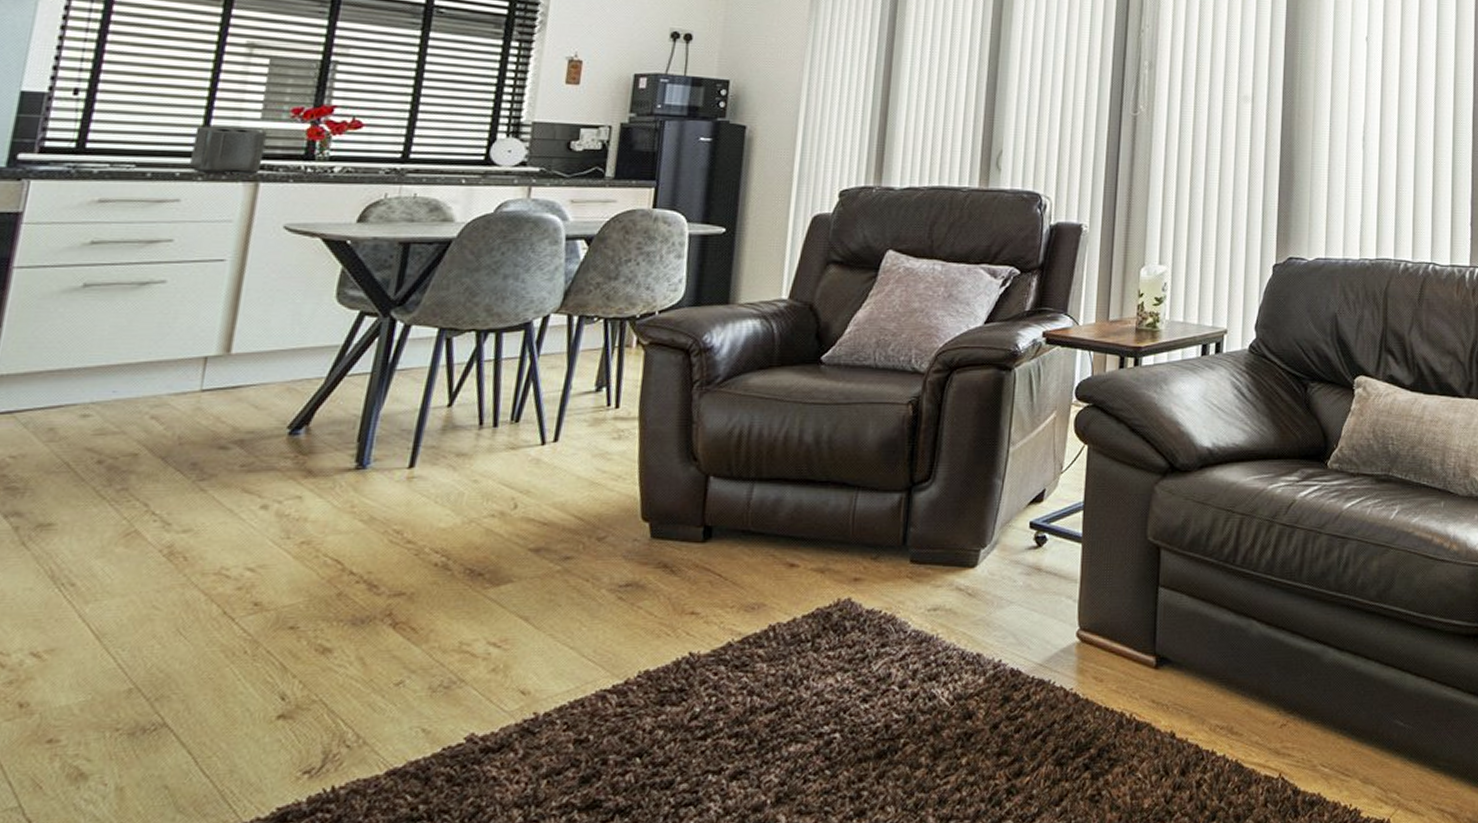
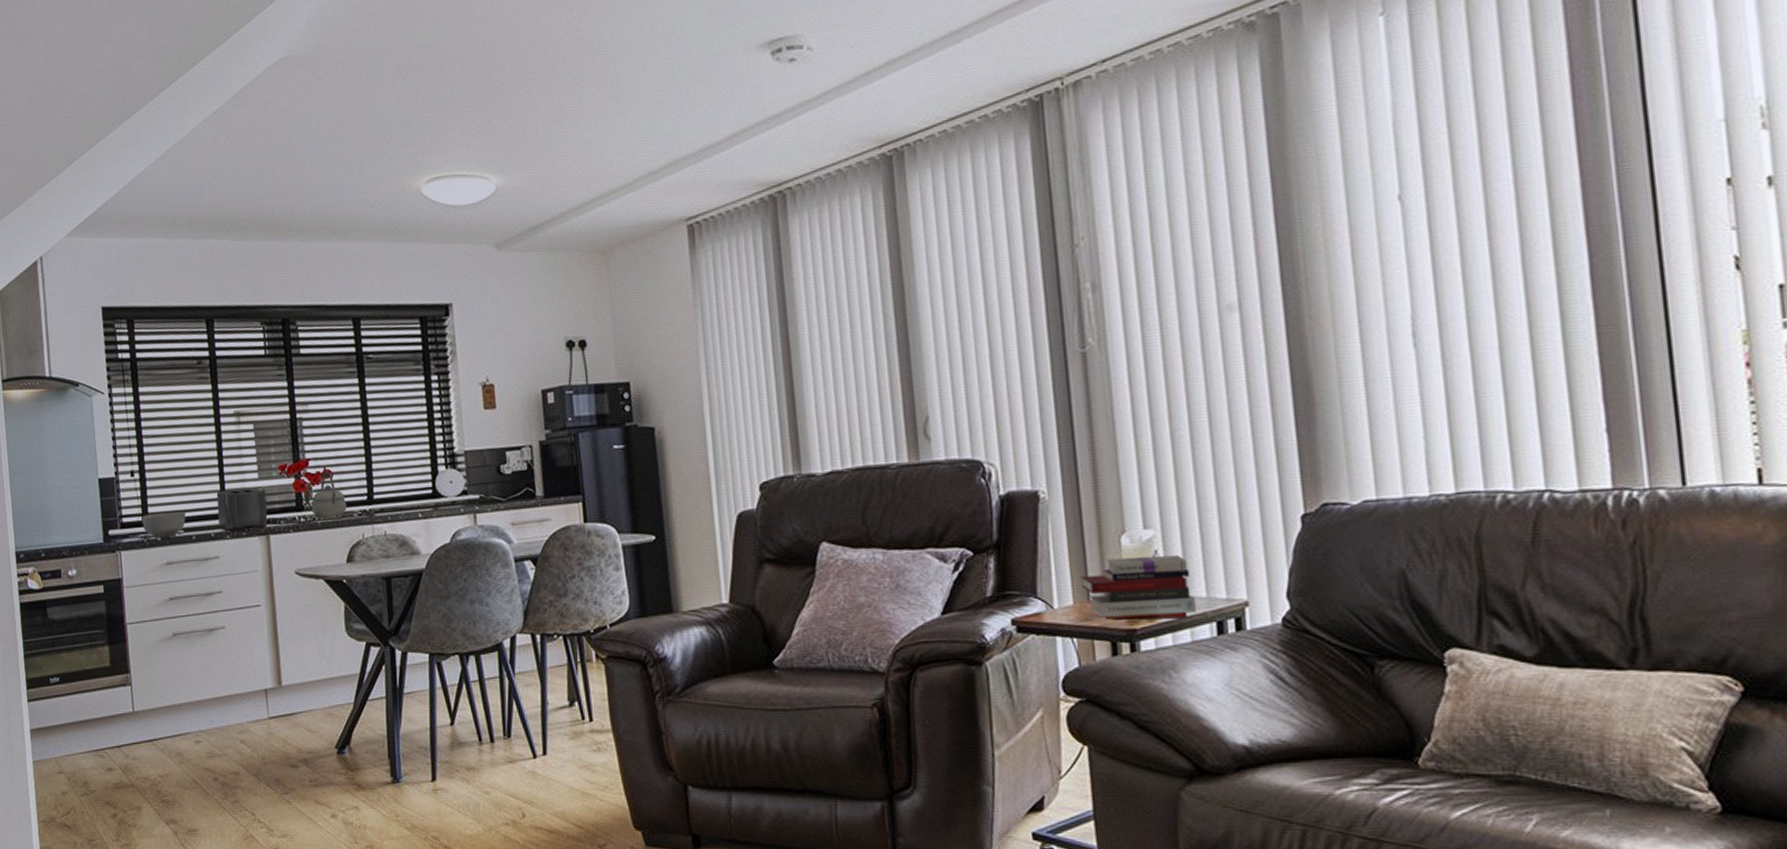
bowl: none [73,141,144,171] -> present [141,511,186,538]
kettle: none [324,121,374,175] -> present [311,471,347,521]
books: none [1104,286,1189,340] -> present [1081,555,1196,620]

